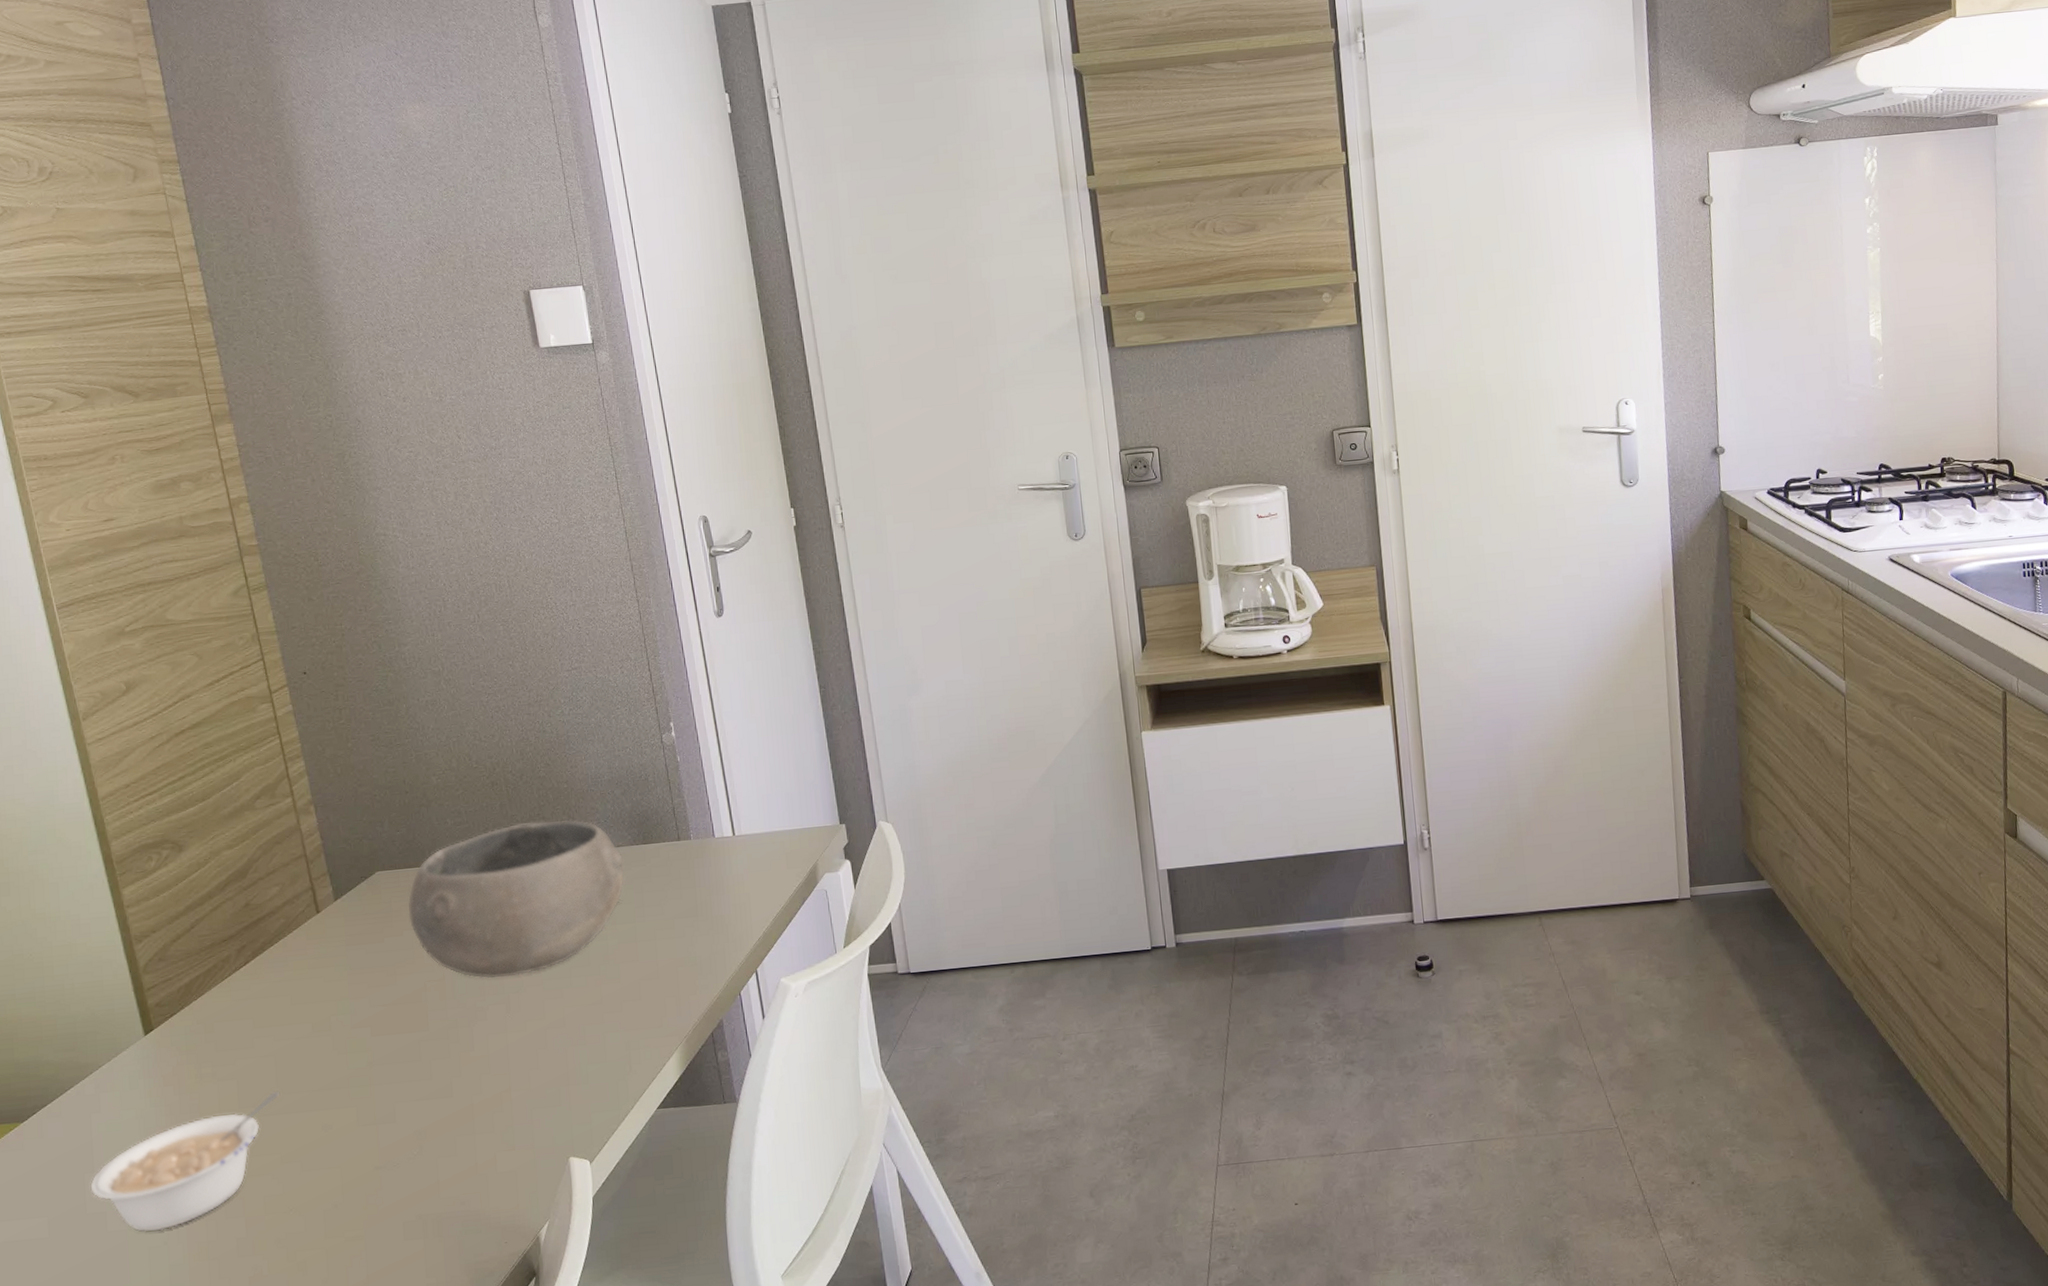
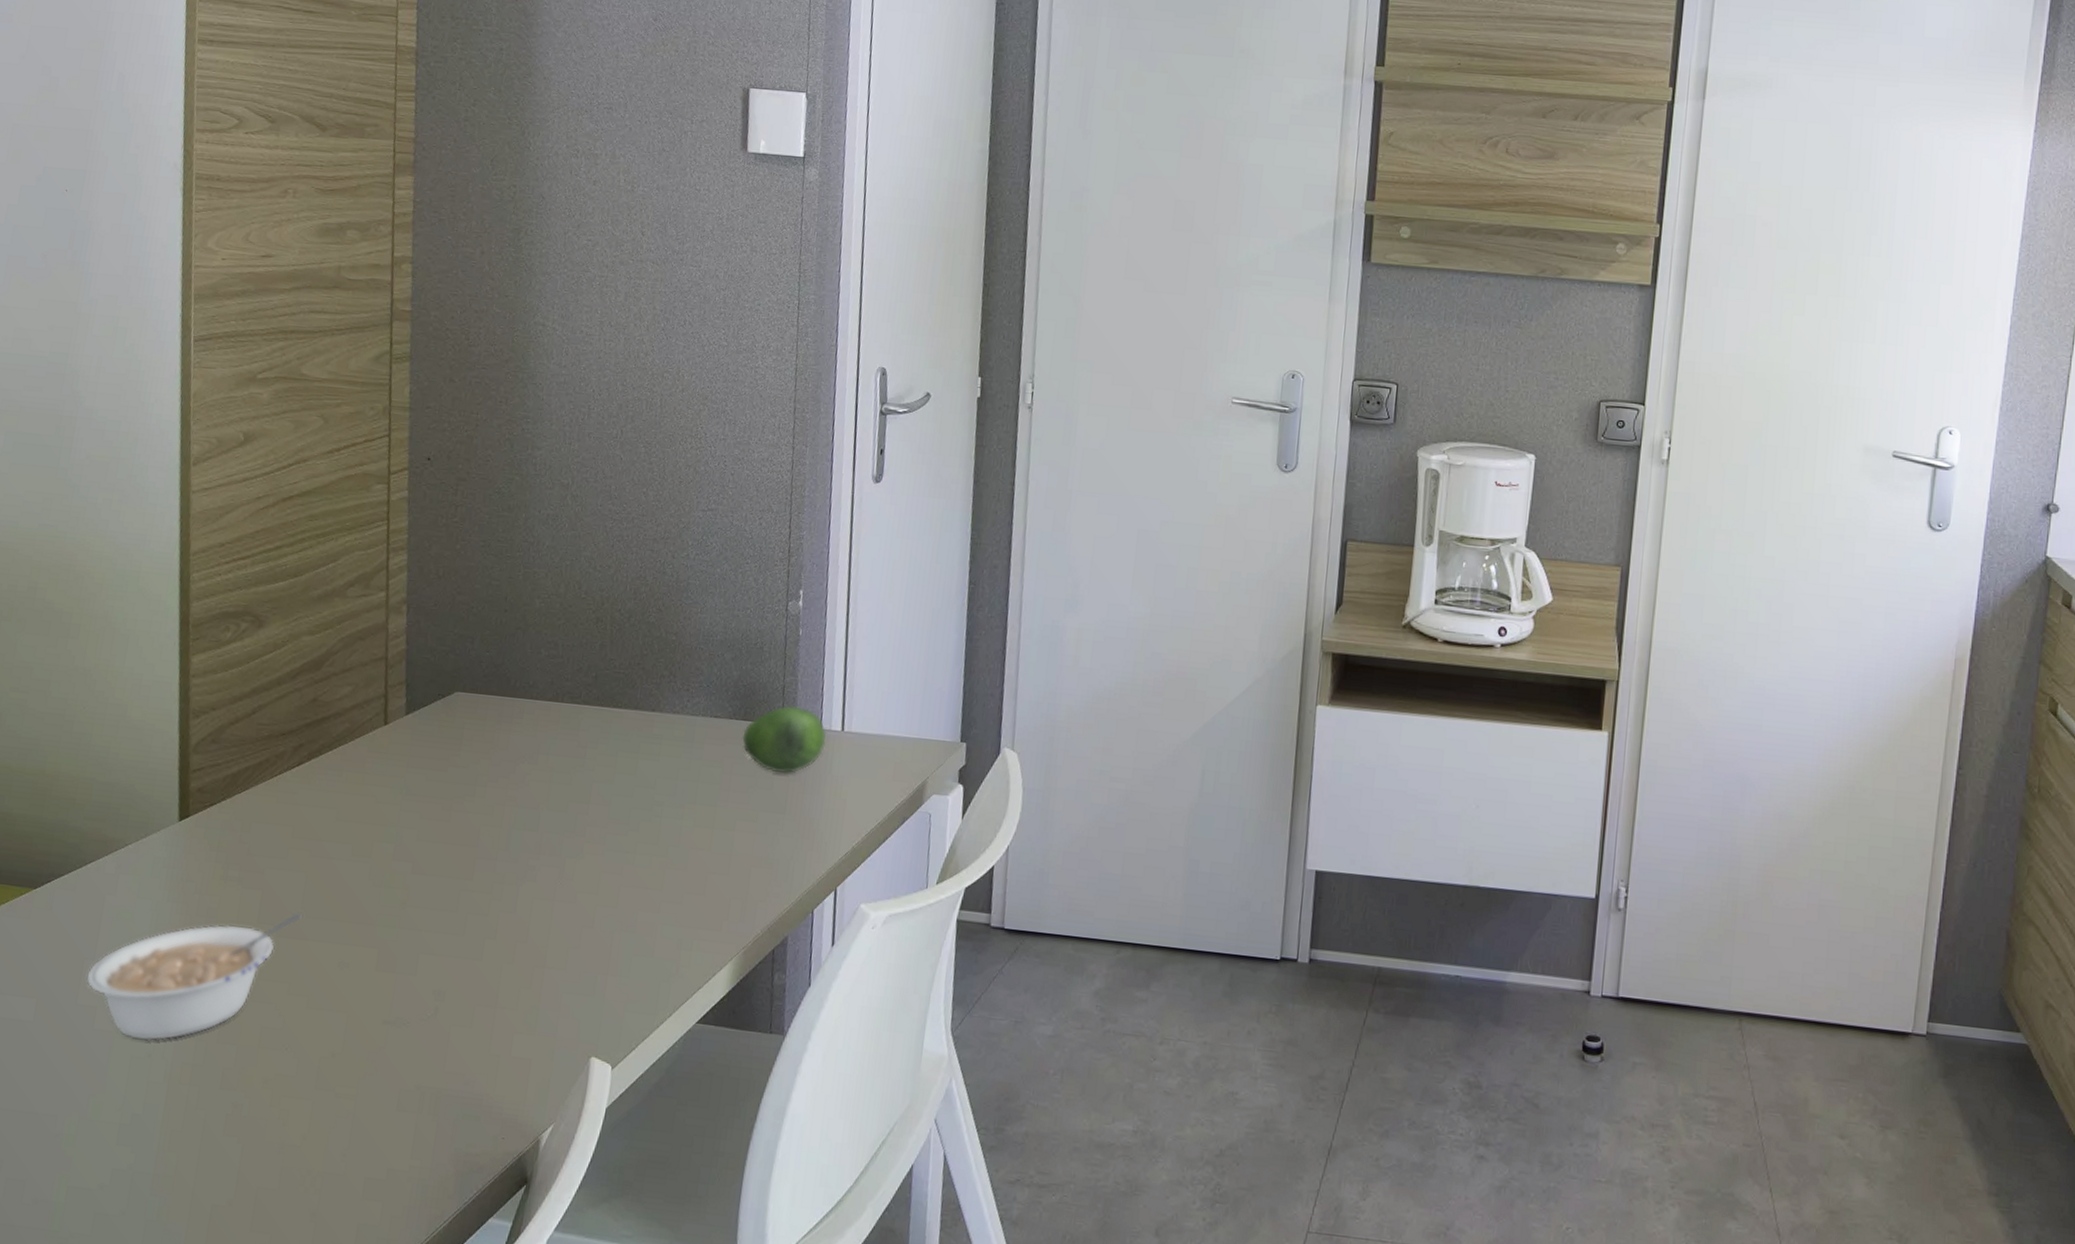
bowl: present [408,820,624,979] -> none [478,669,719,840]
fruit: none [645,822,721,884] -> present [742,705,827,774]

